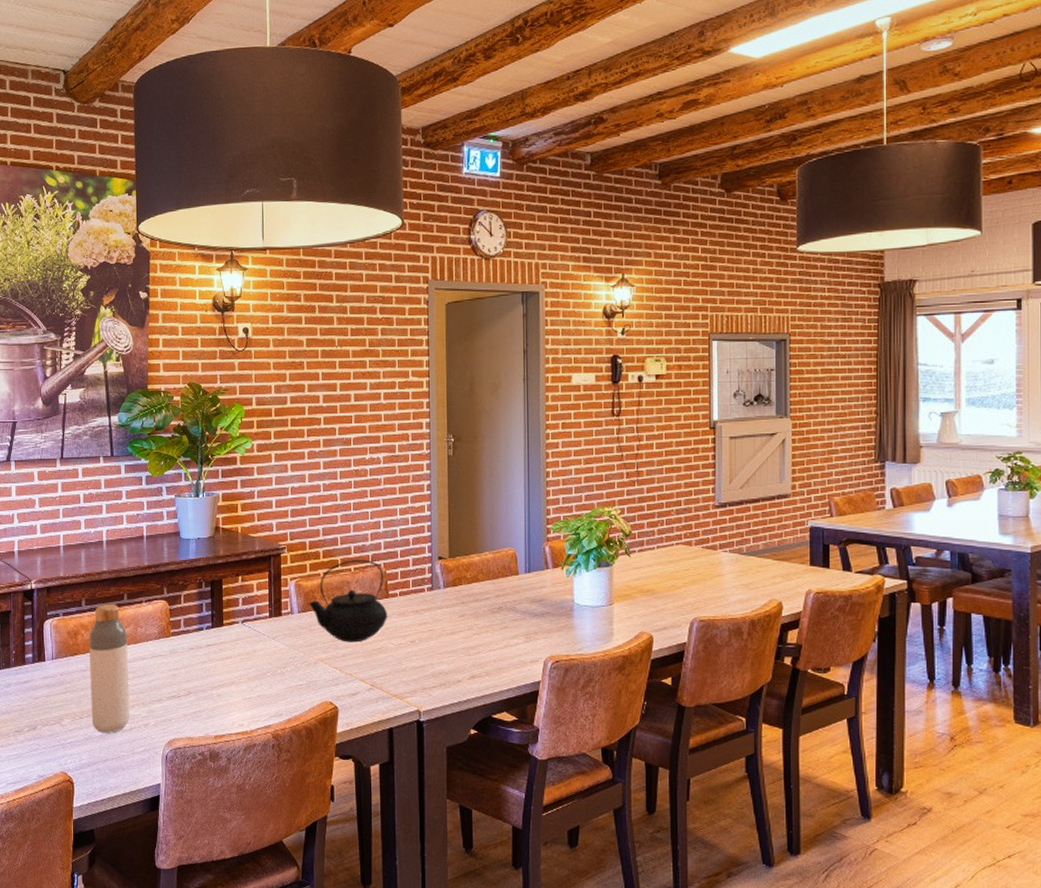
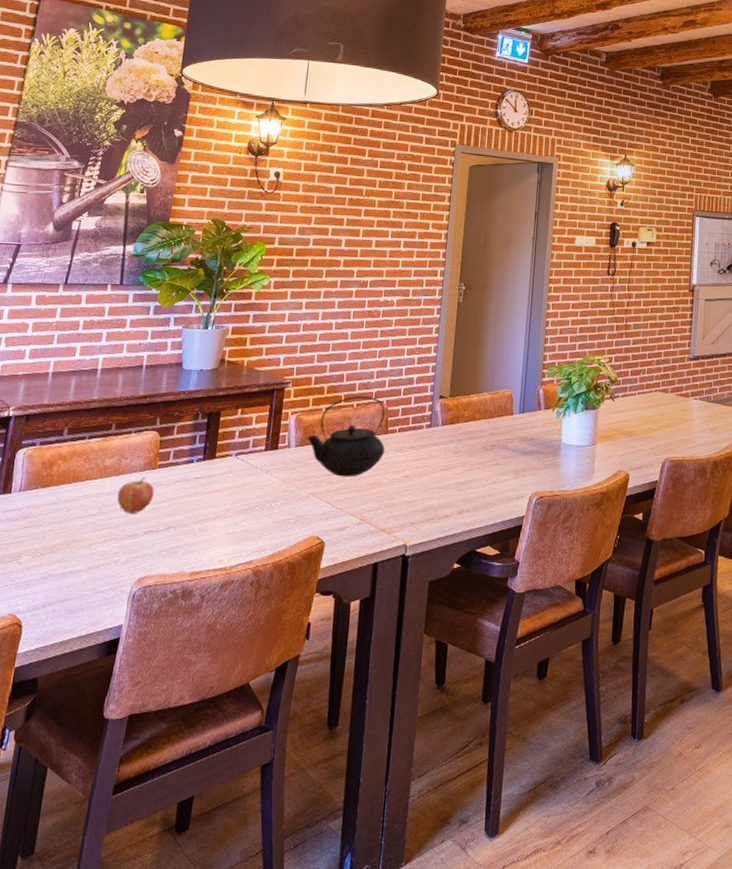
bottle: present [88,605,130,733] -> none [54,434,110,571]
fruit: none [138,645,171,680] -> present [117,477,154,514]

